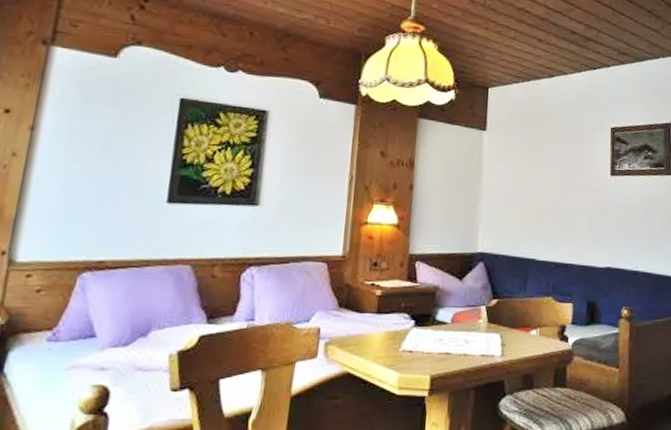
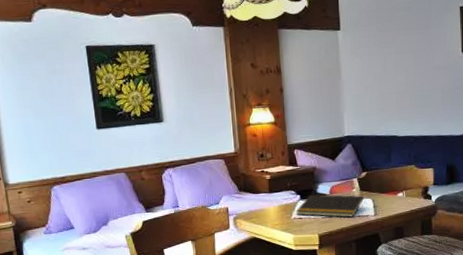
notepad: none [406,321,492,356] -> present [296,194,365,218]

